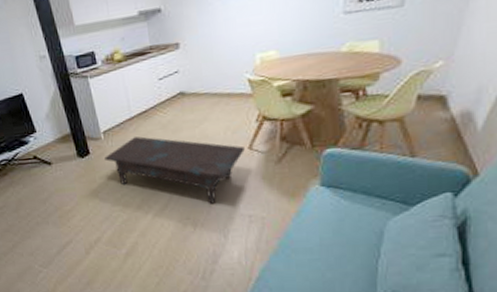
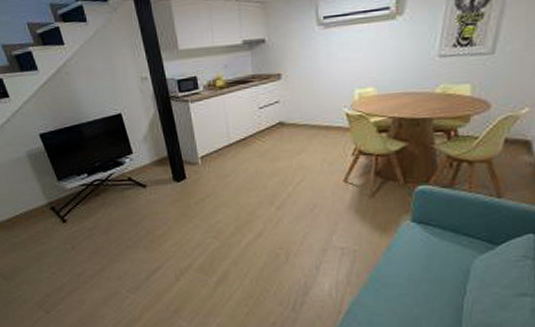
coffee table: present [104,136,245,204] -> none [201,164,340,235]

